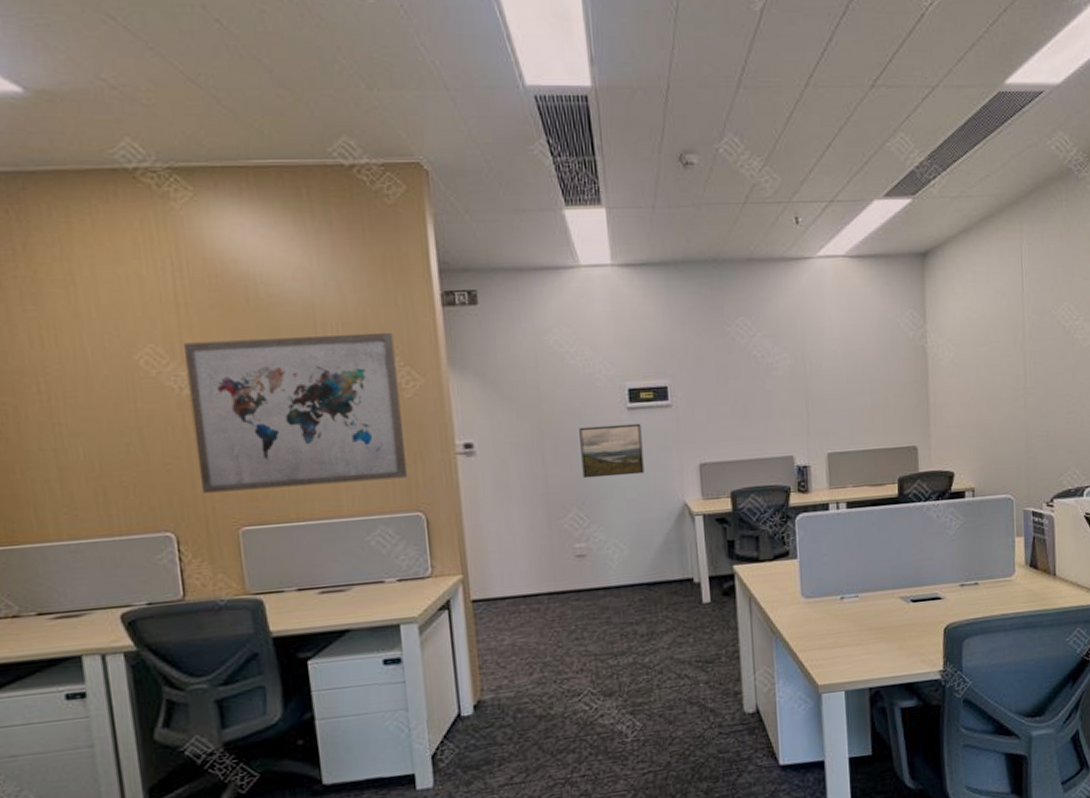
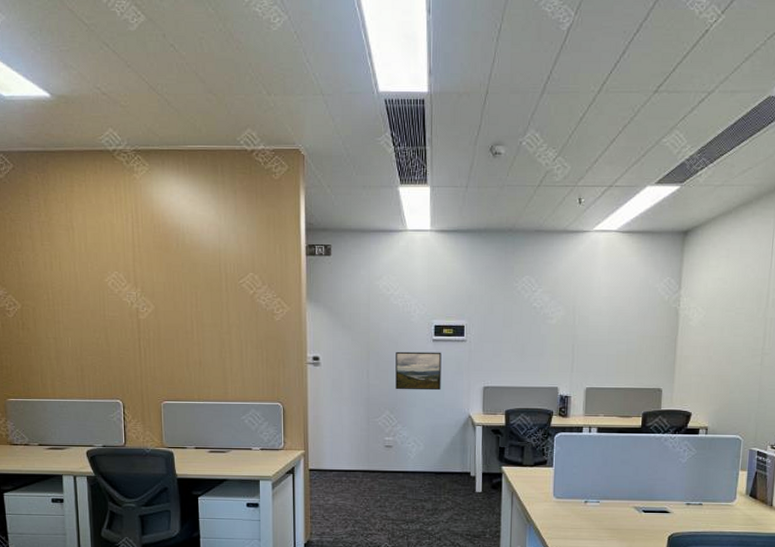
wall art: present [184,332,408,493] -> none [136,272,273,378]

